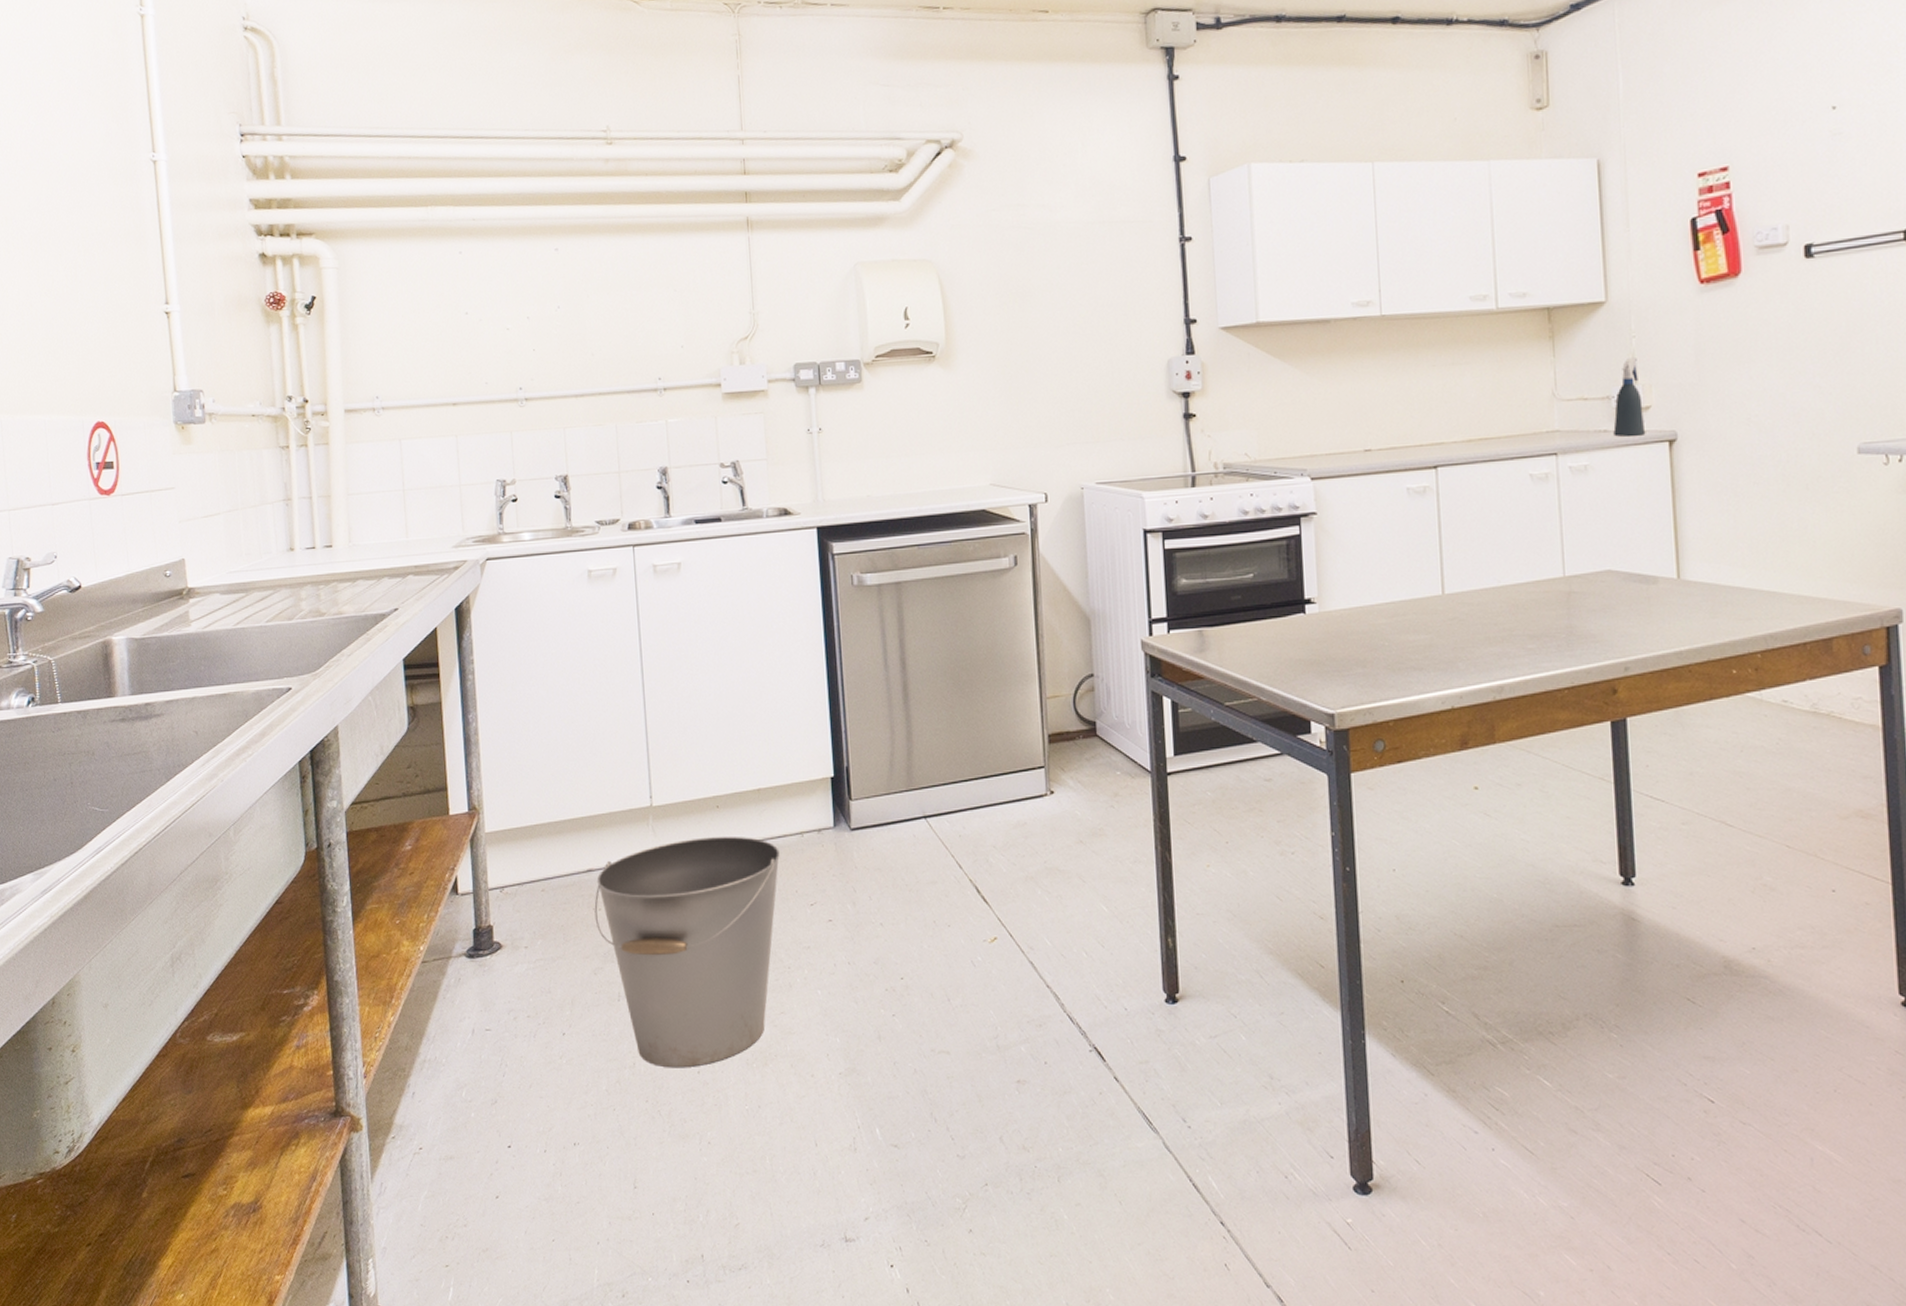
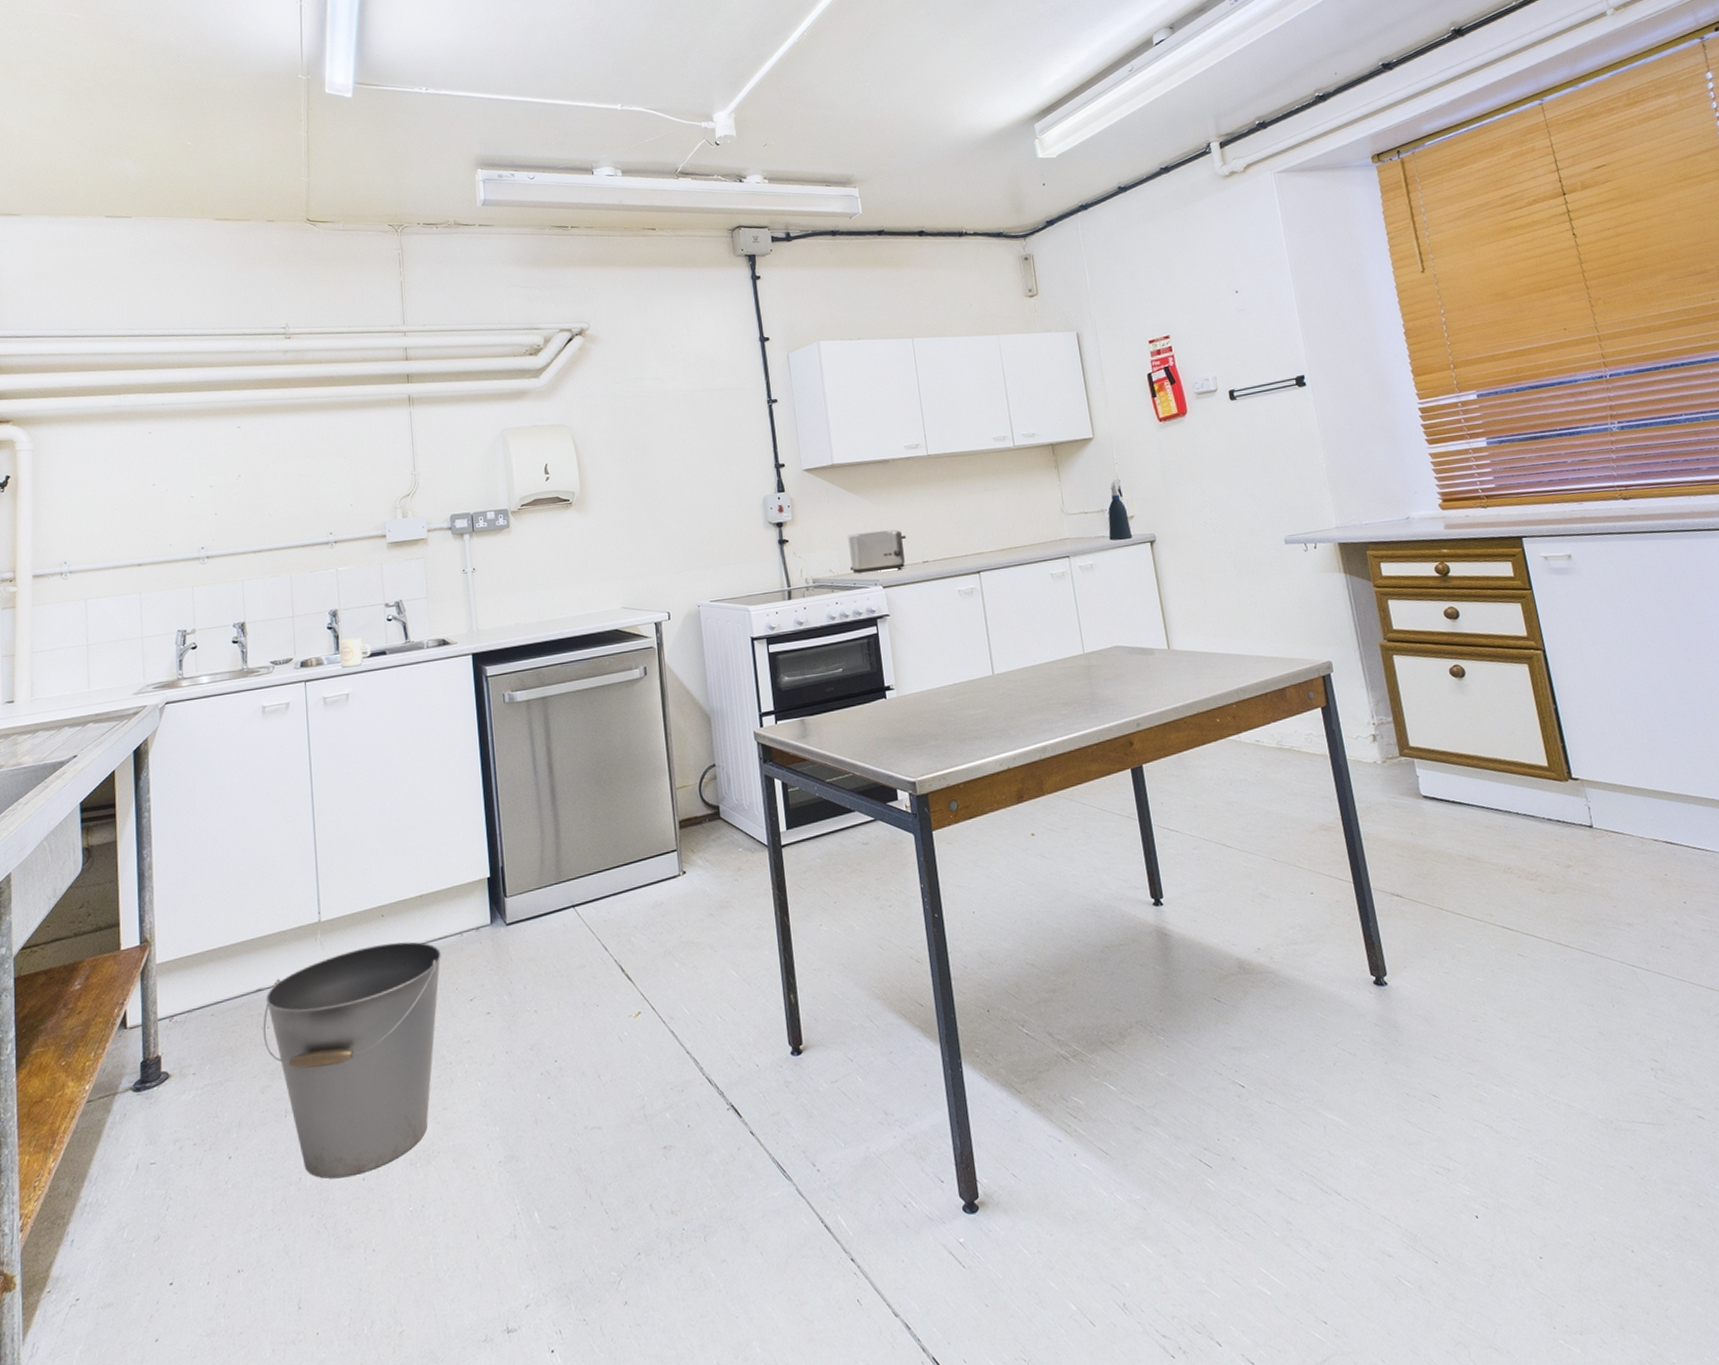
mug: none [669,501,705,534] -> present [339,638,371,668]
toaster: none [1271,408,1346,461] -> present [848,529,907,574]

